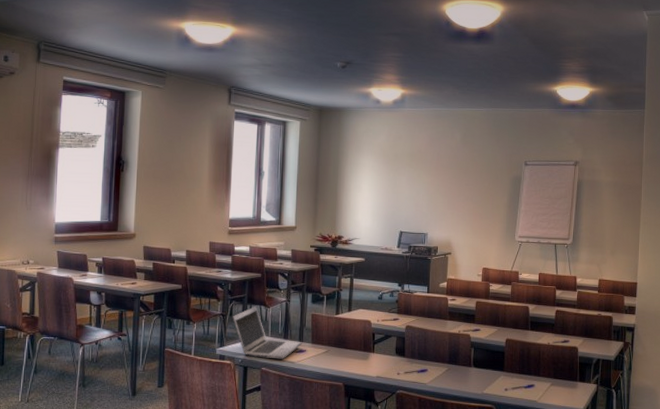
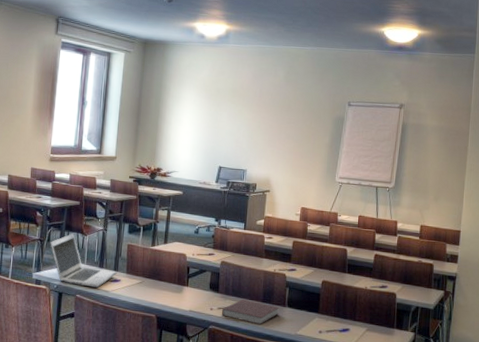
notebook: none [408,362,465,387] -> present [221,299,279,325]

